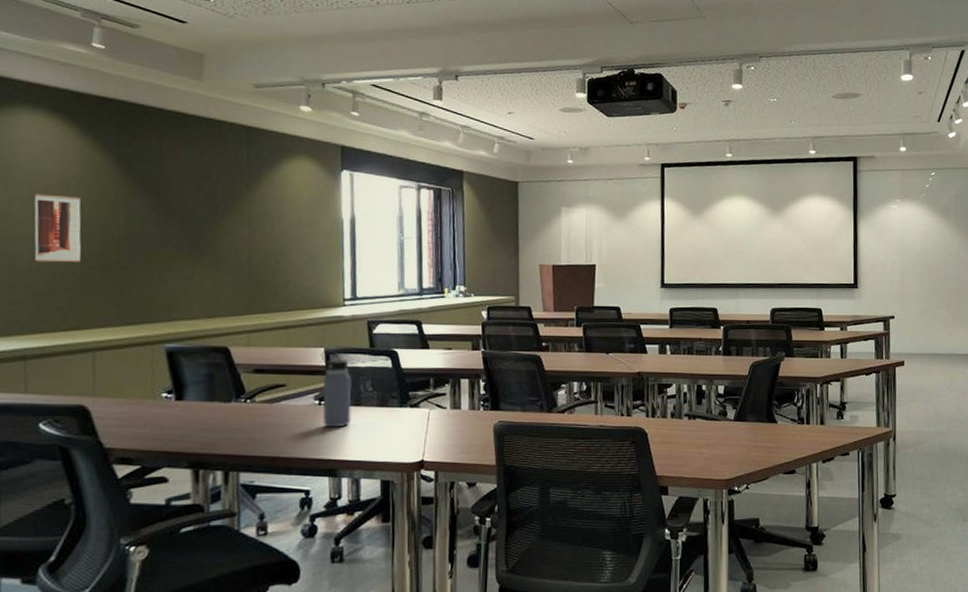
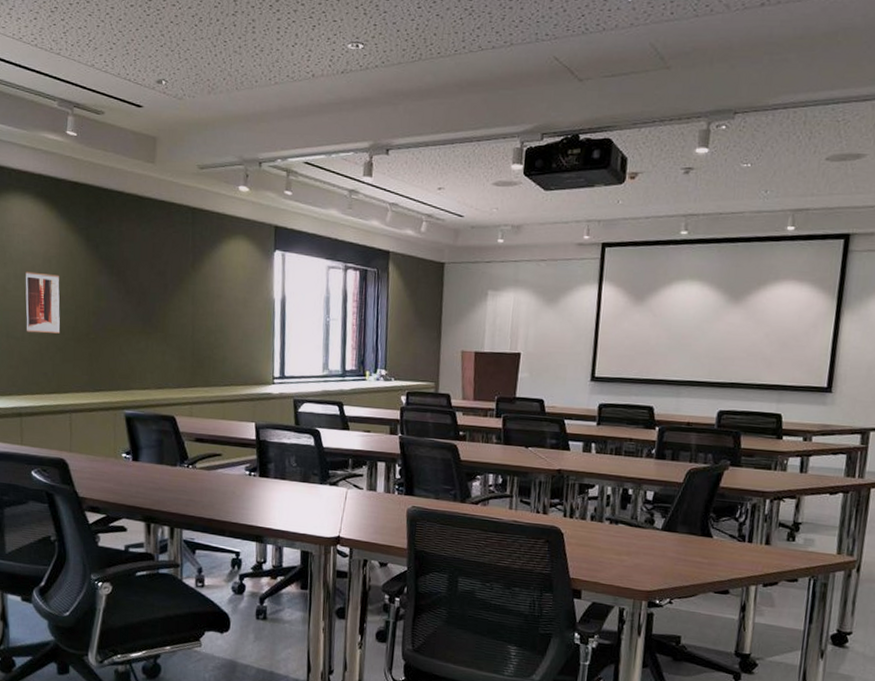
water bottle: present [321,350,352,428] -> none [252,425,278,498]

